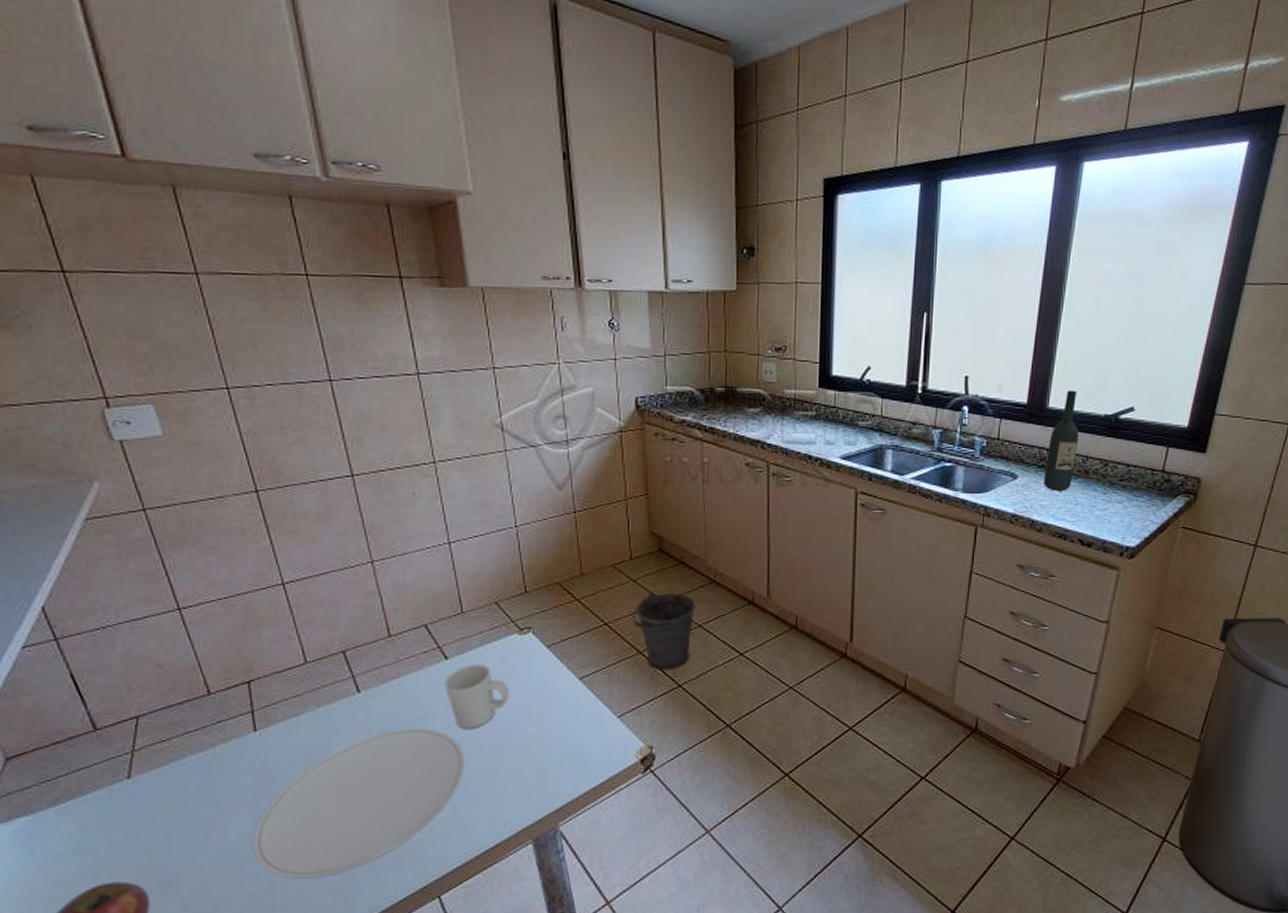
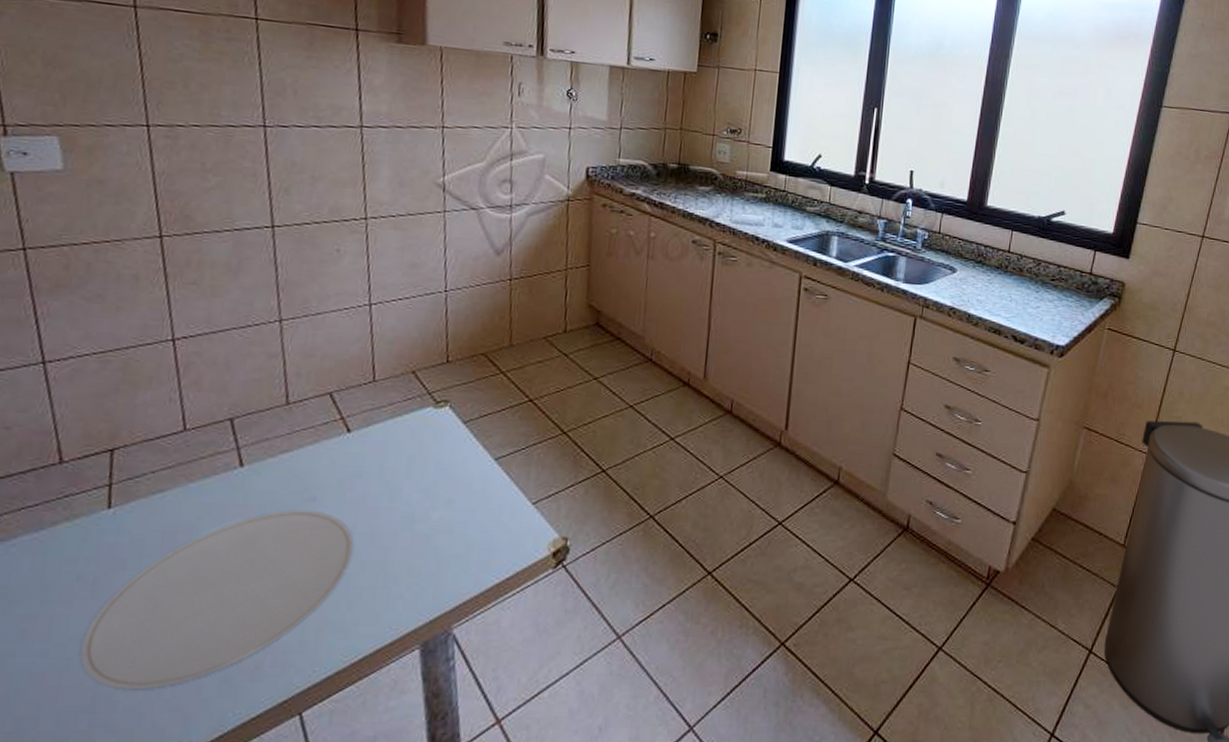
mug: present [443,663,510,729] -> none [341,438,416,513]
bucket: present [633,592,696,670] -> none [560,368,629,454]
wine bottle: present [1043,390,1079,491] -> none [980,190,1014,287]

